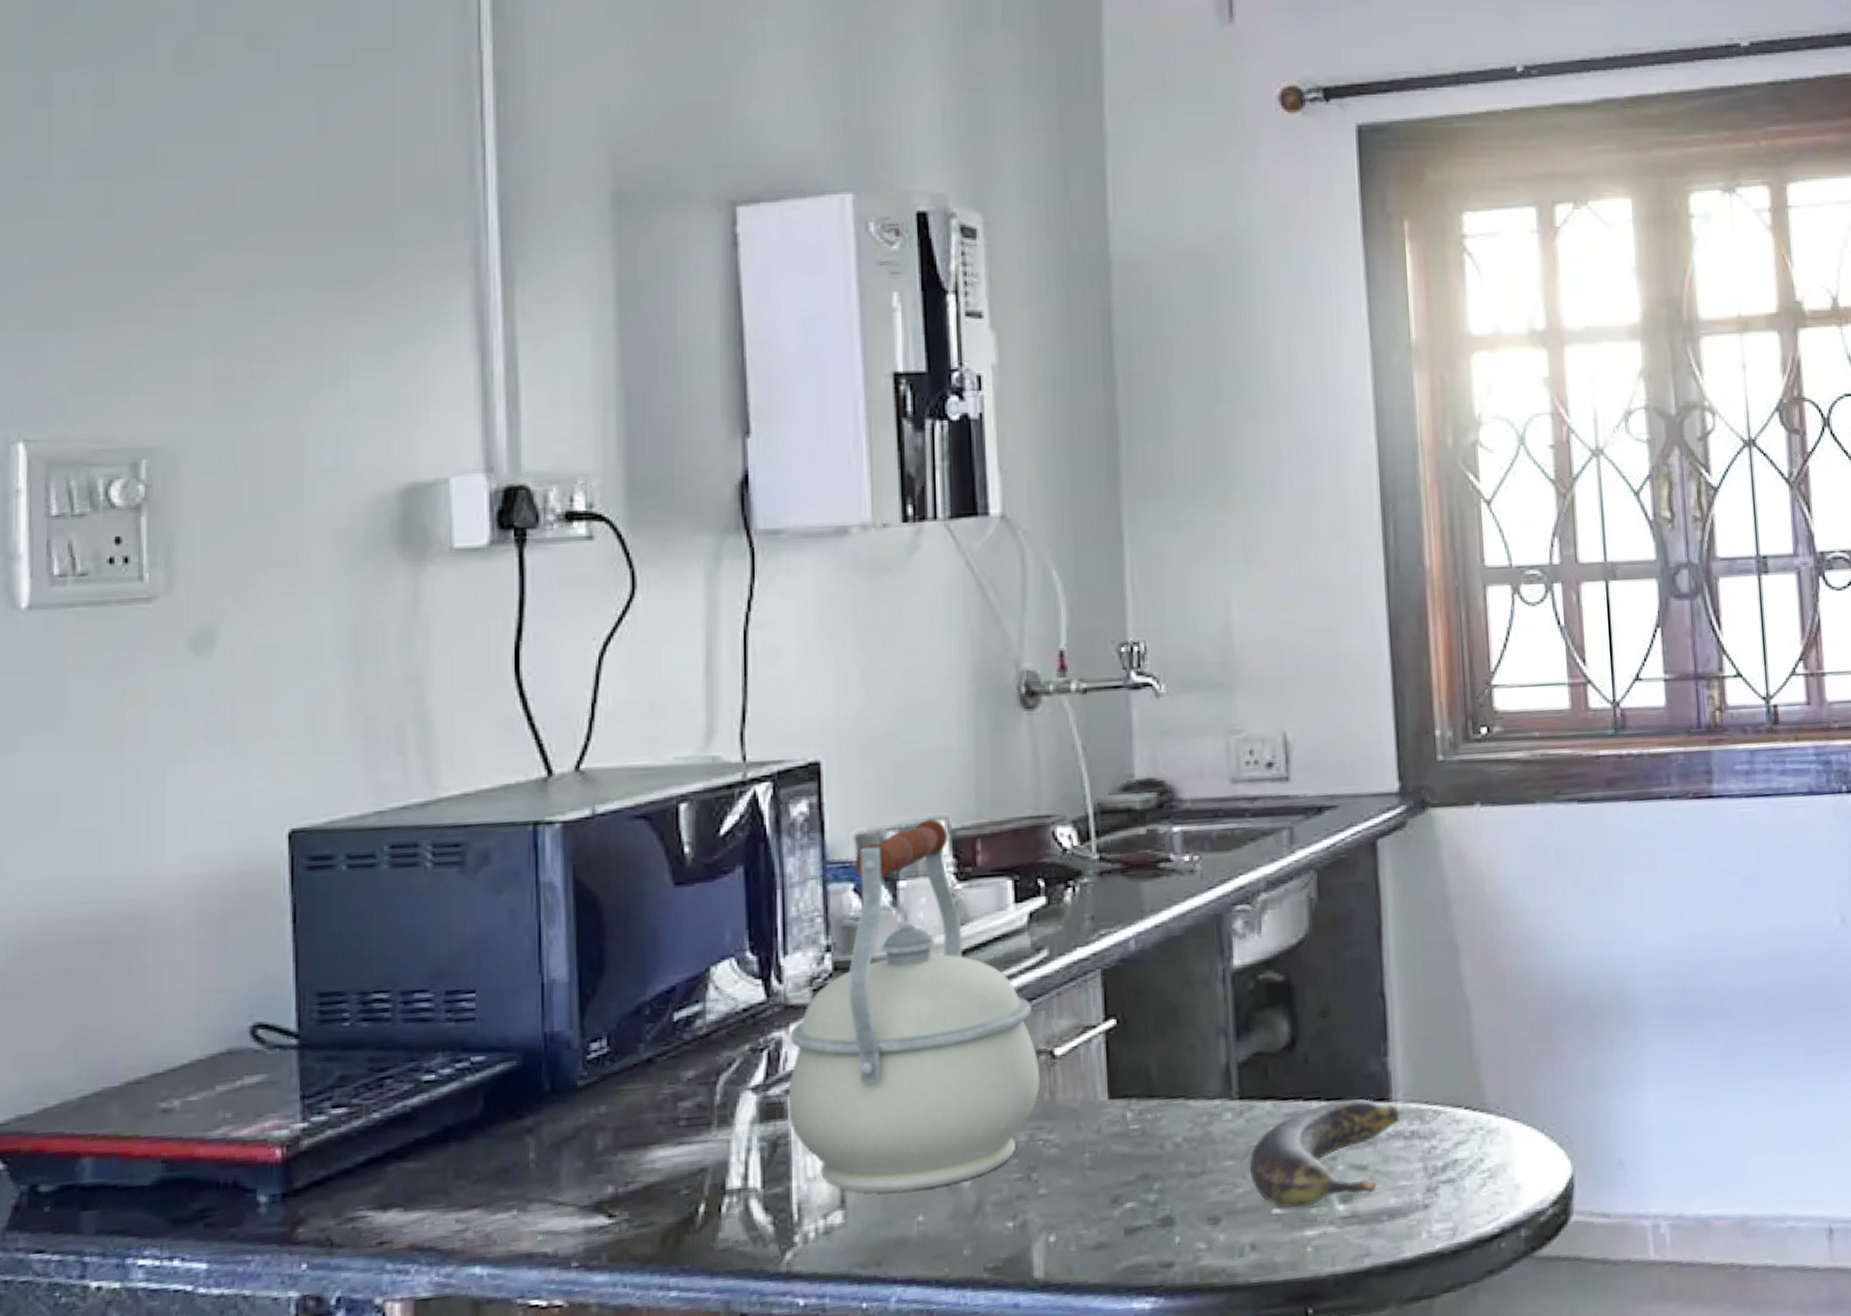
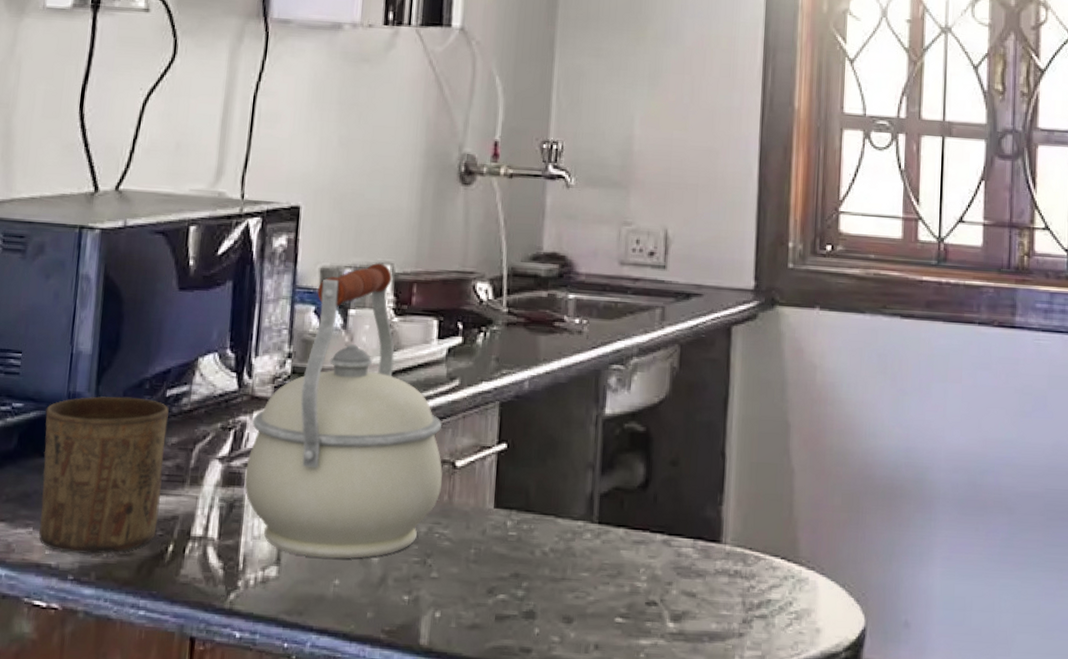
cup: none [516,1027,682,1234] -> present [39,396,169,554]
banana: present [1249,1098,1400,1209] -> none [600,536,728,620]

